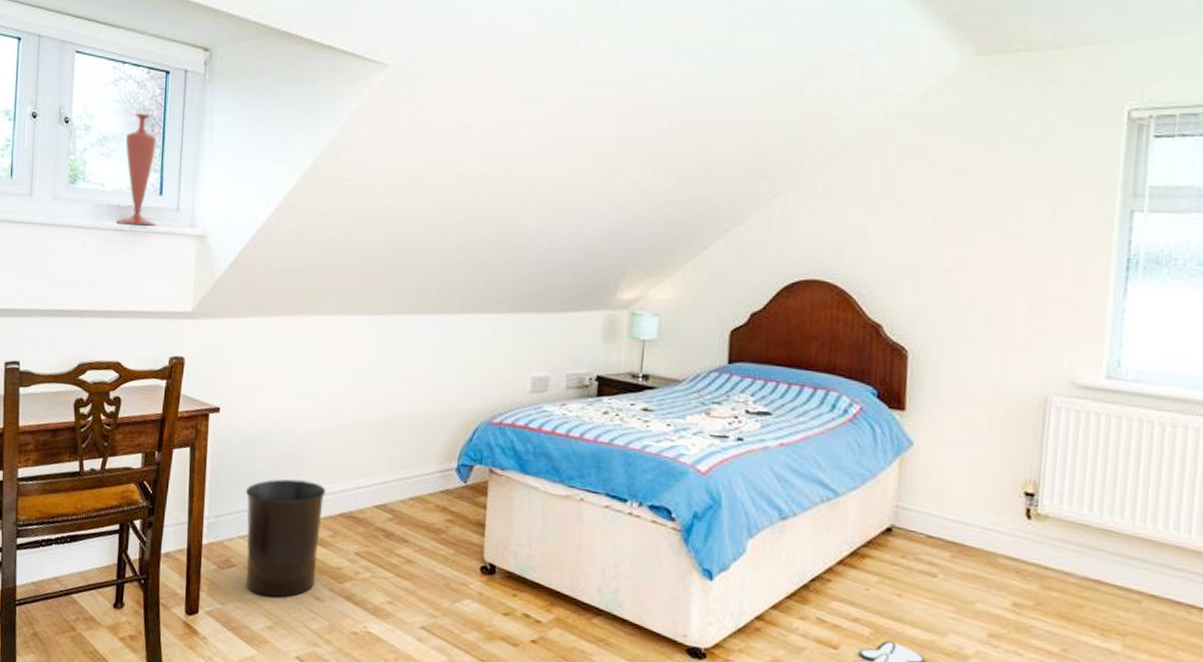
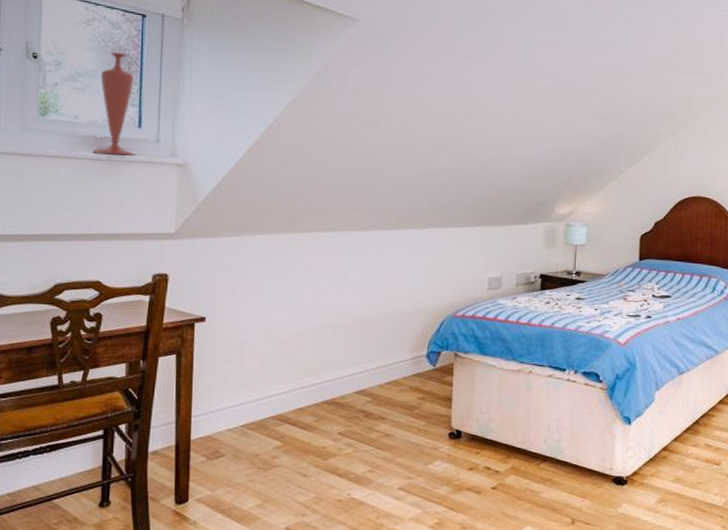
waste bin: present [245,479,327,598] -> none [232,375,311,479]

